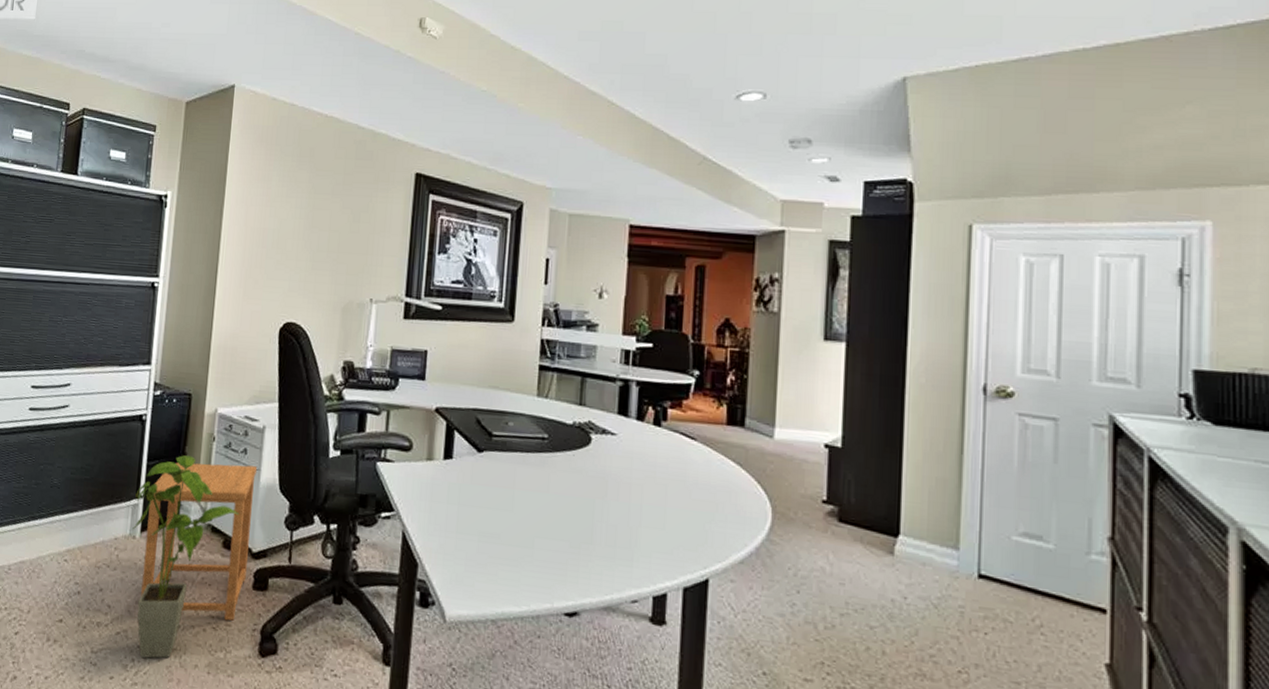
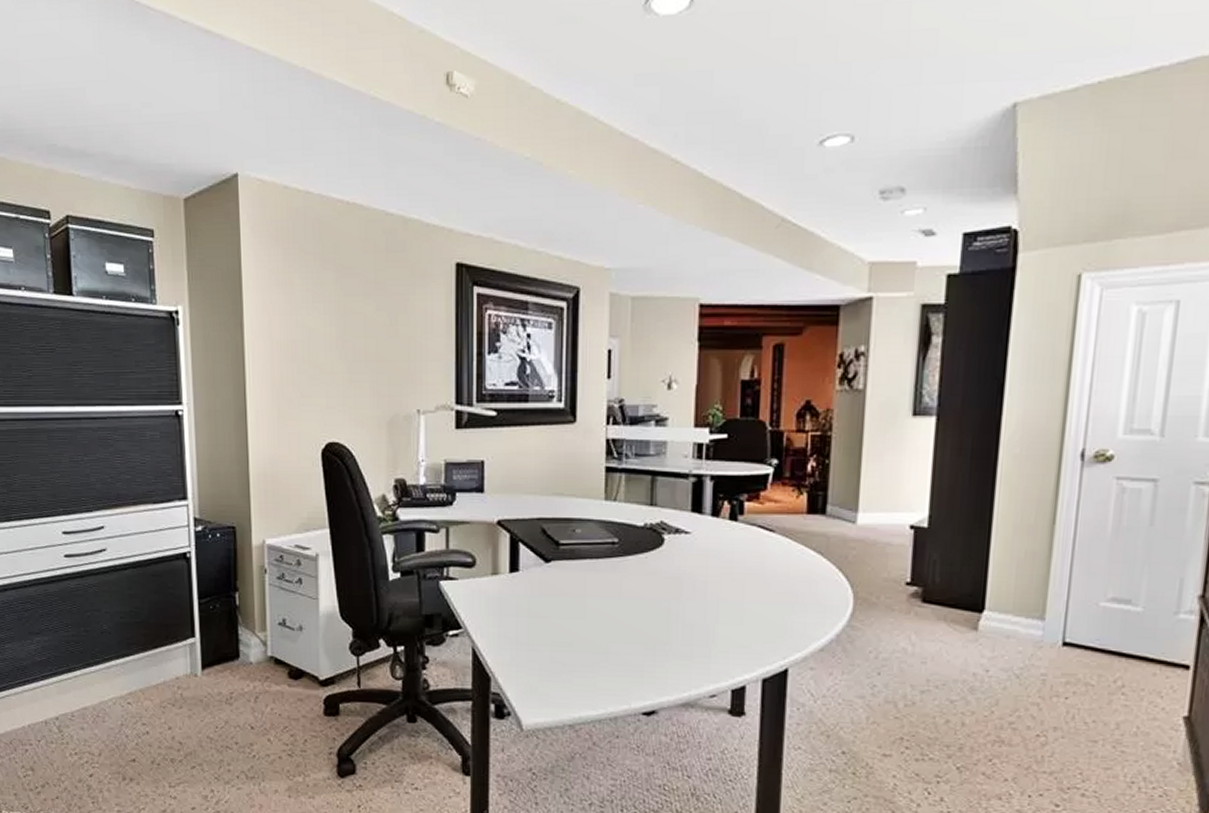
house plant: present [132,455,240,659] -> none [191,590,302,788]
side table: present [141,462,258,621] -> none [207,595,316,747]

